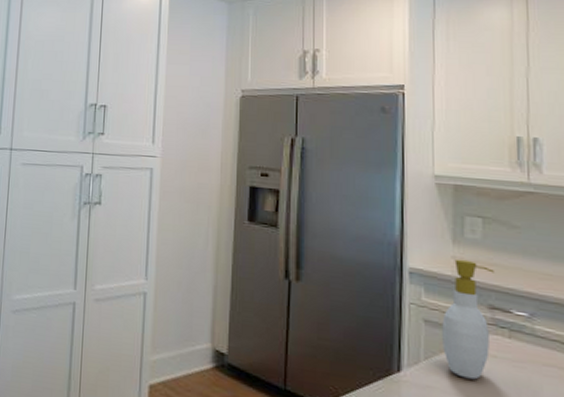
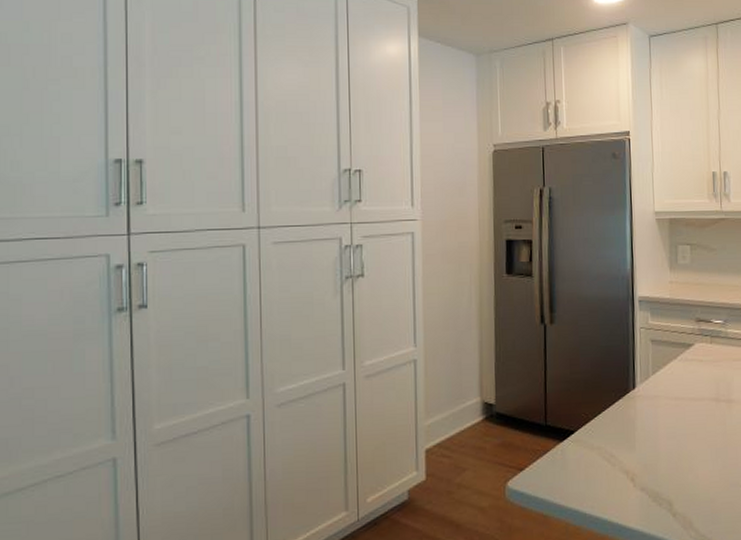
soap bottle: present [442,258,494,380] -> none [664,283,699,384]

